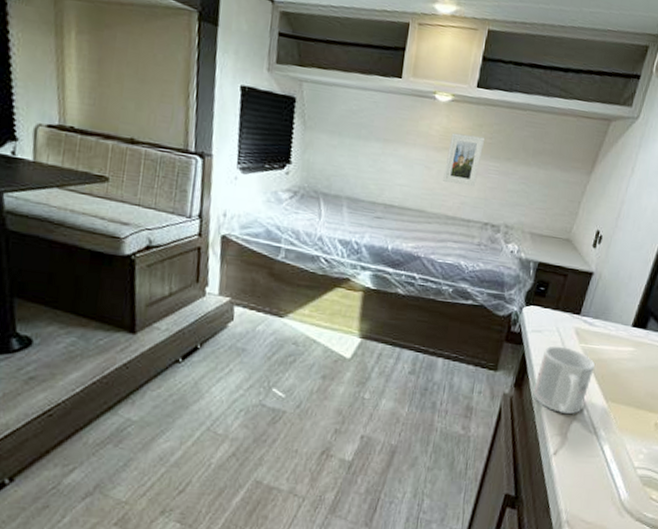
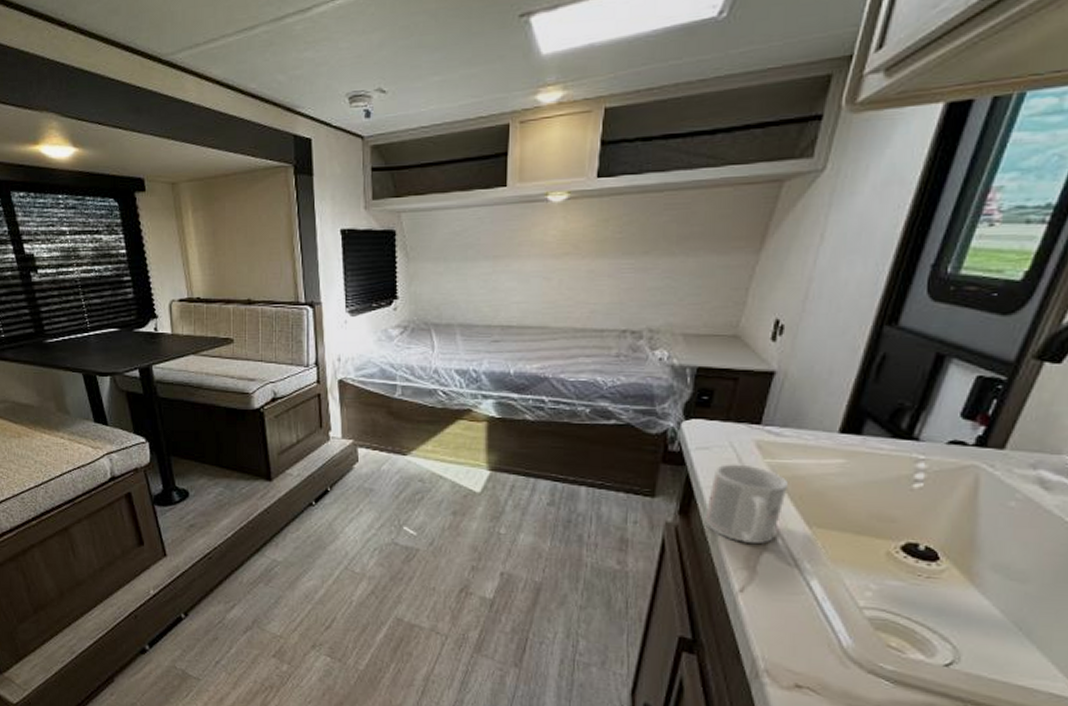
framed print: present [443,132,486,187] -> none [566,233,614,292]

